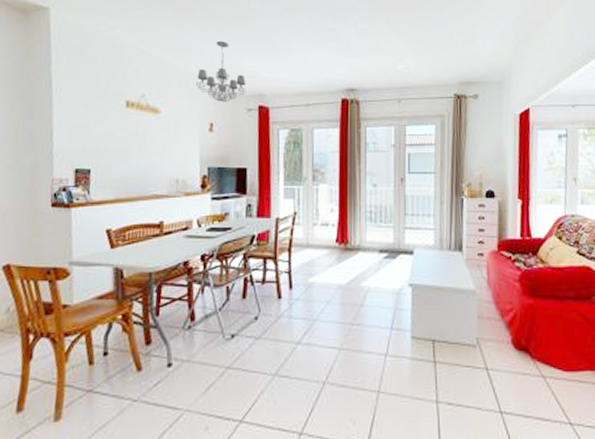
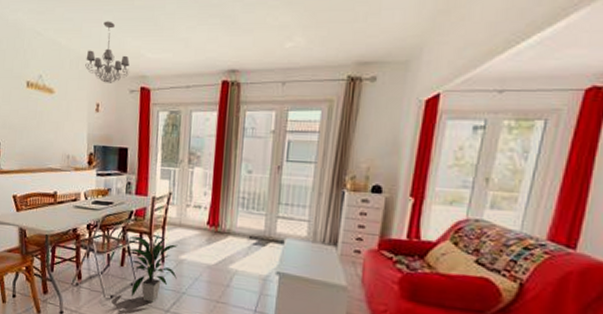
indoor plant: none [251,258,307,336] -> present [129,234,178,303]

